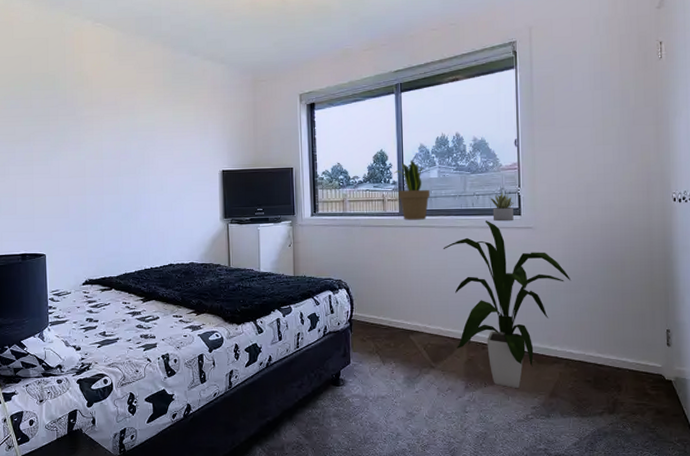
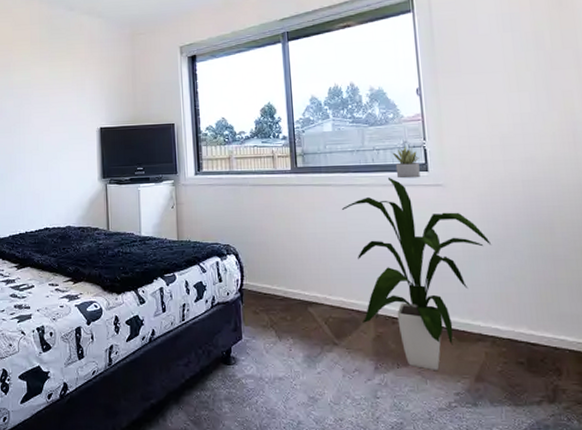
potted plant: present [395,160,431,220] -> none [284,113,325,178]

